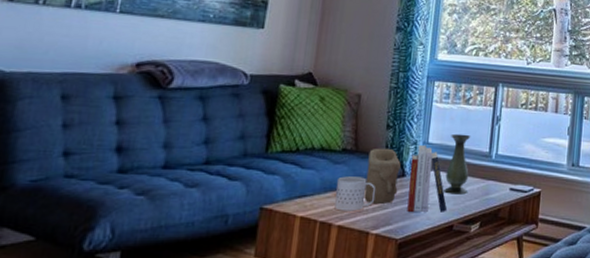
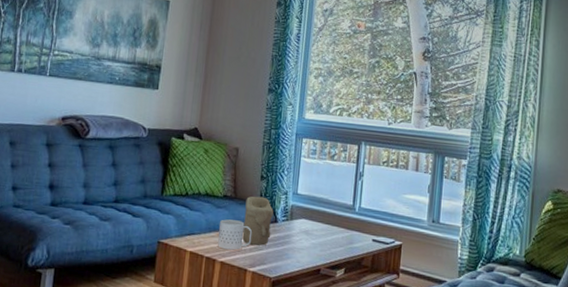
books: present [407,144,448,213] -> none [279,194,315,257]
vase: present [444,133,471,195] -> none [312,186,336,242]

